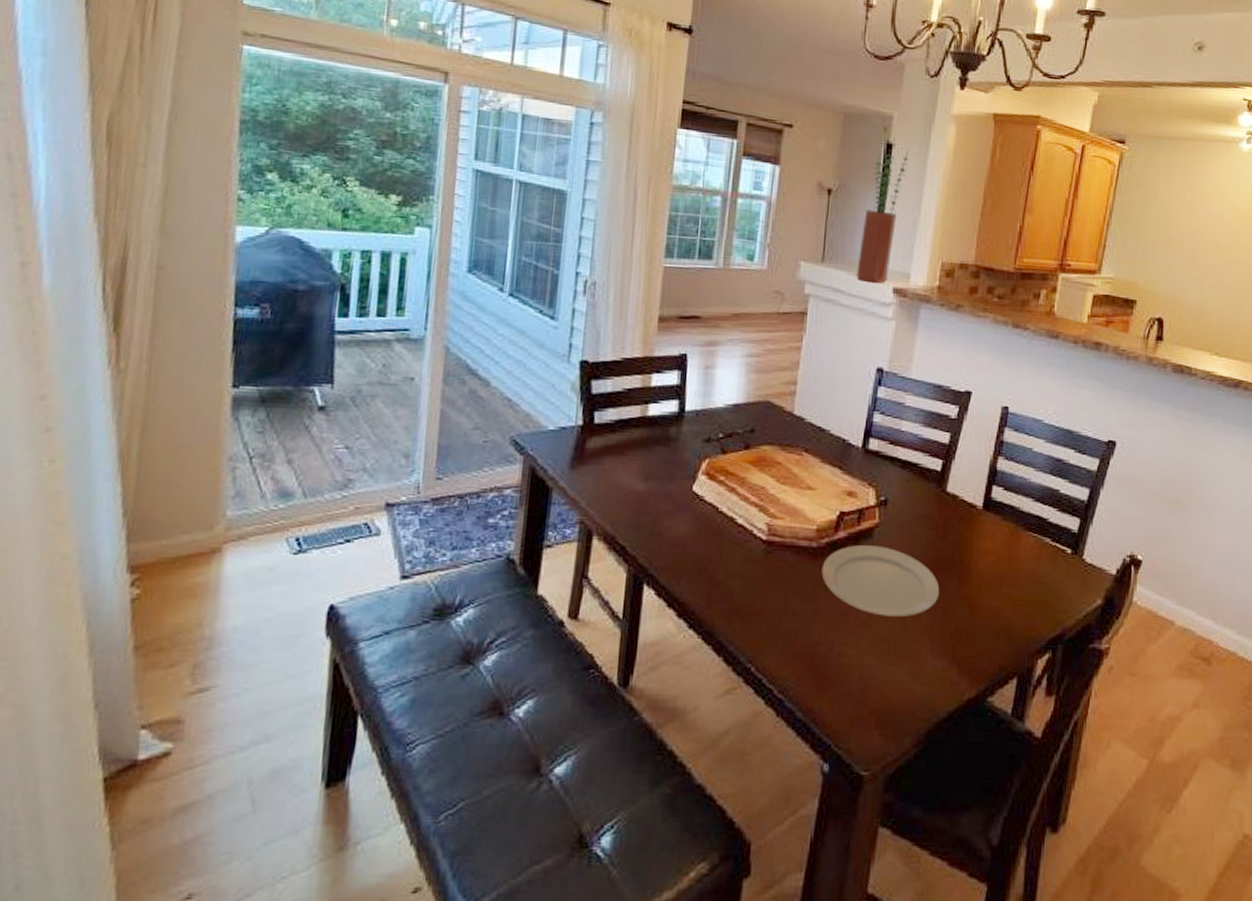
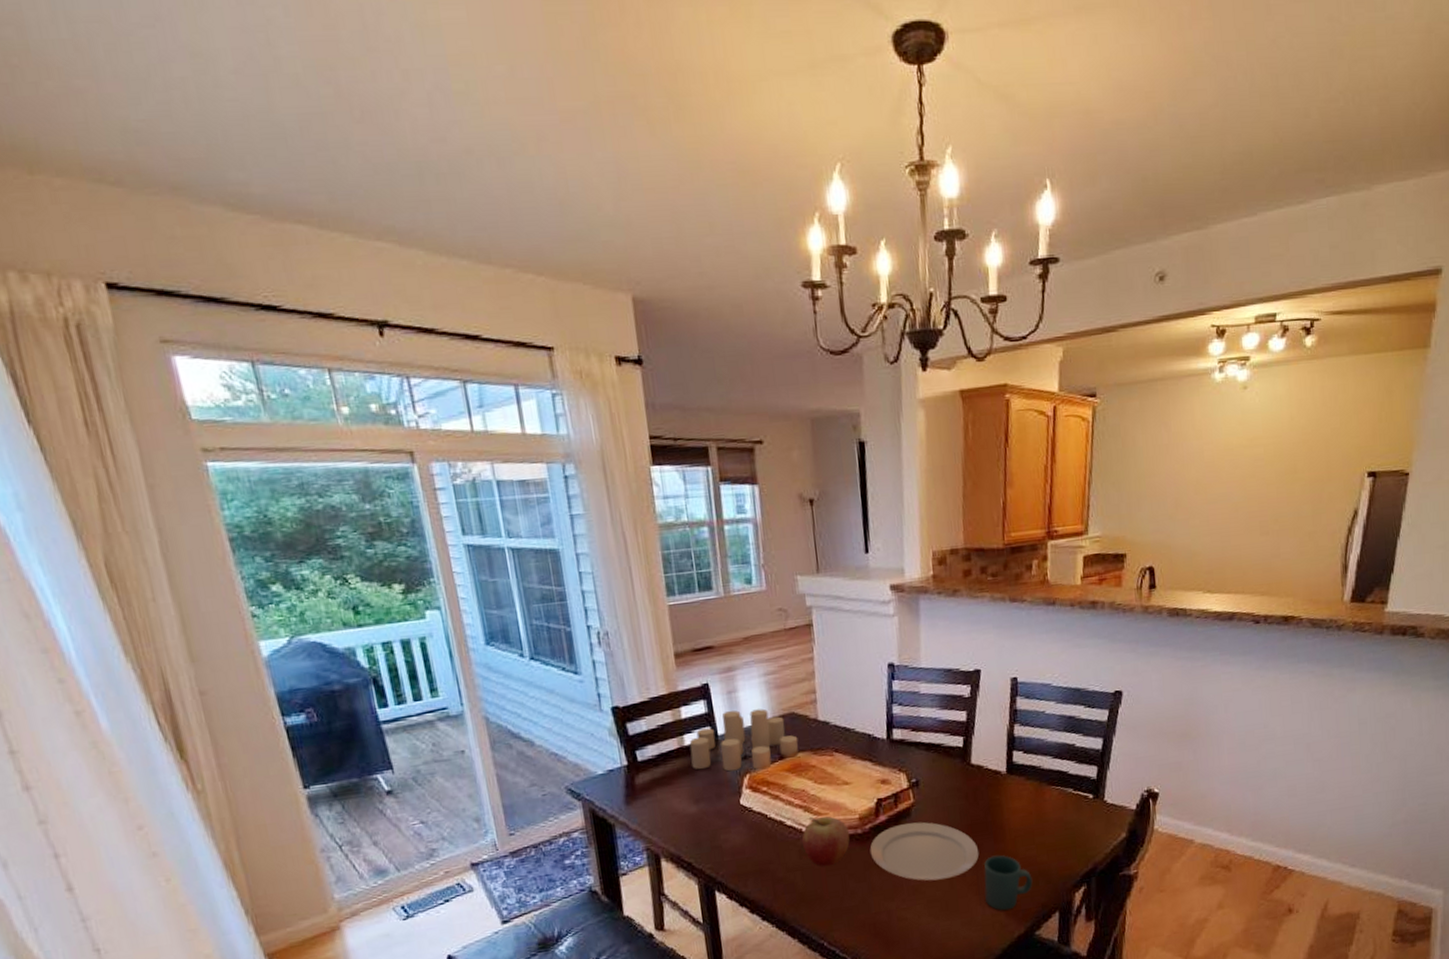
candle: none [650,387,769,457] -> present [689,708,799,772]
fruit: none [749,520,803,579] -> present [801,816,850,867]
vase: present [856,149,909,284] -> none [850,445,883,584]
mug: none [938,599,993,666] -> present [984,855,1033,911]

